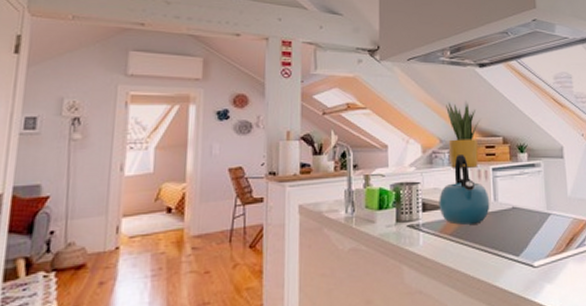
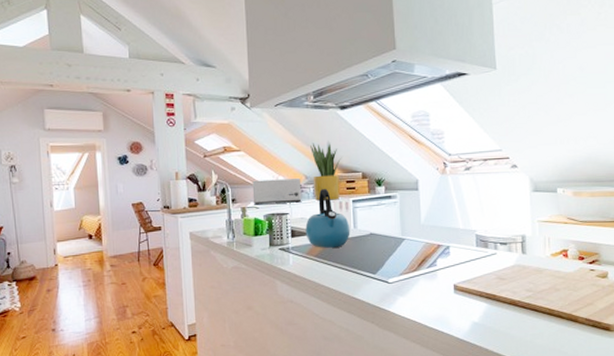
toaster: none [378,141,435,173] -> present [252,177,302,205]

